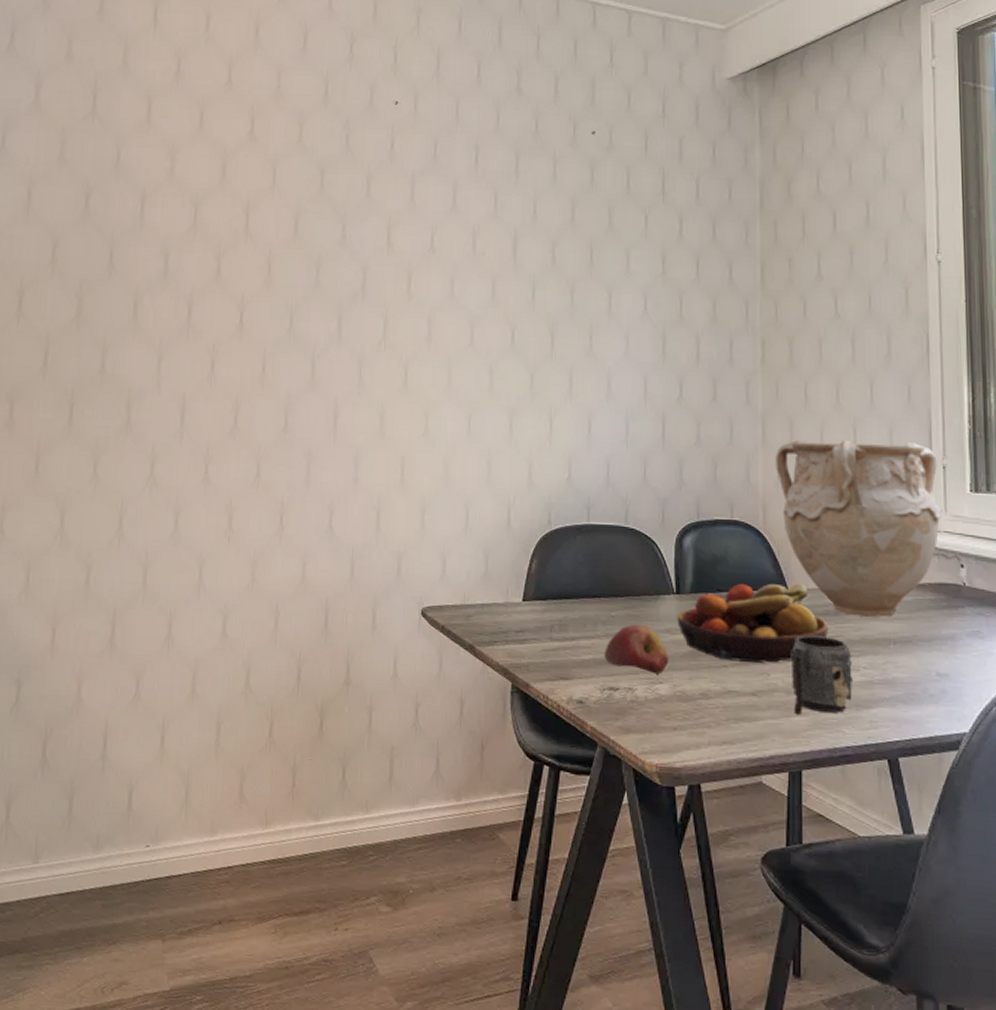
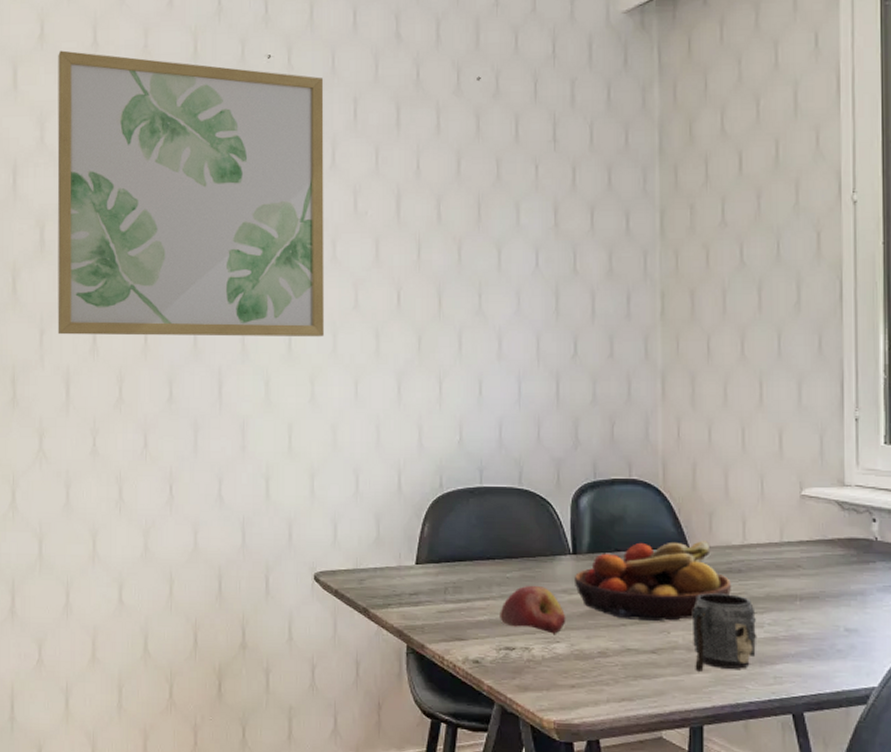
wall art: none [176,87,448,372] -> present [57,50,324,337]
vase: present [776,439,943,617] -> none [676,393,854,574]

